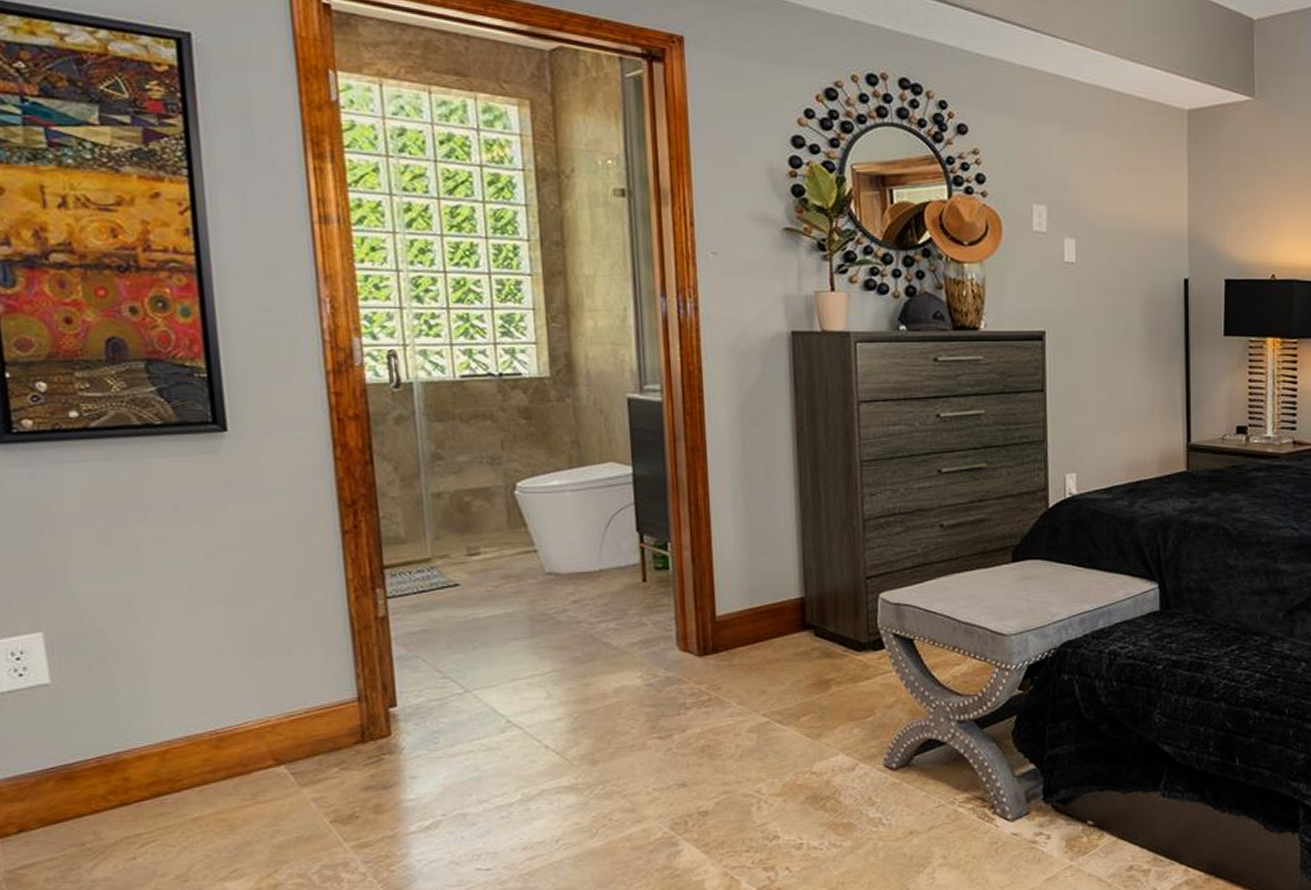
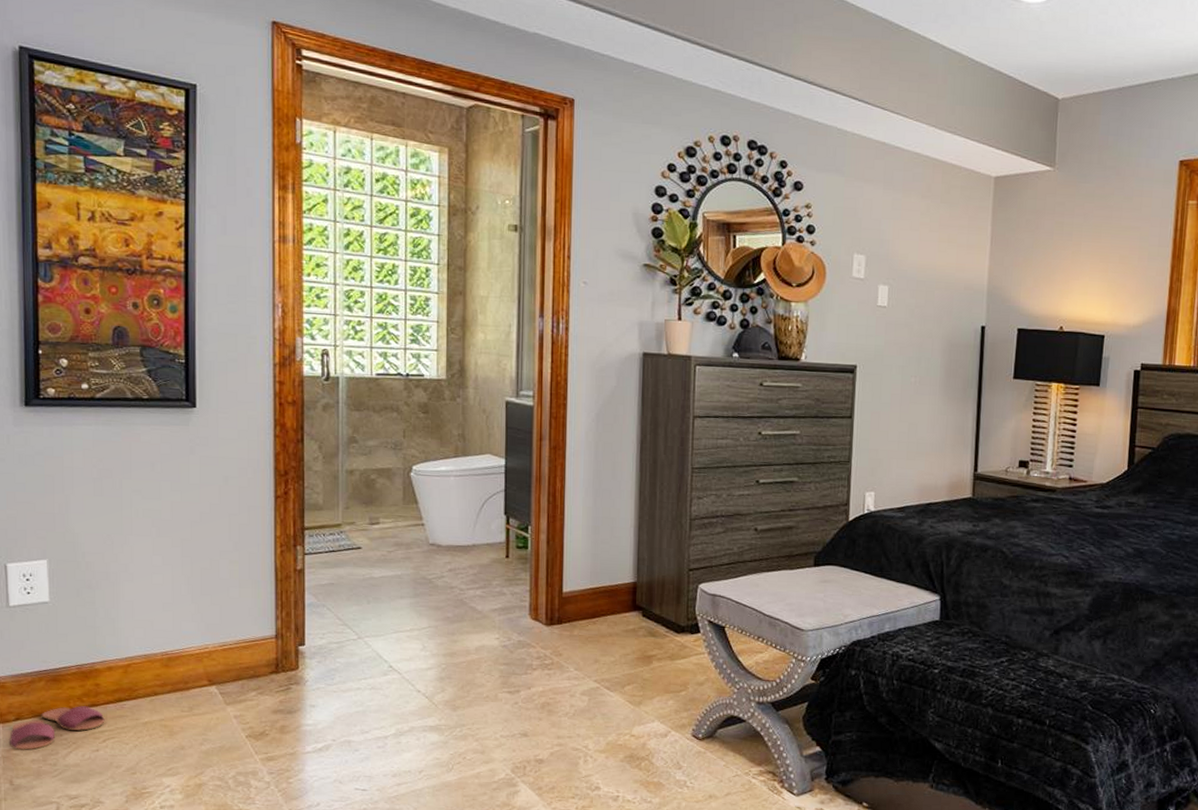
slippers: none [11,806,141,870] -> present [8,706,105,751]

